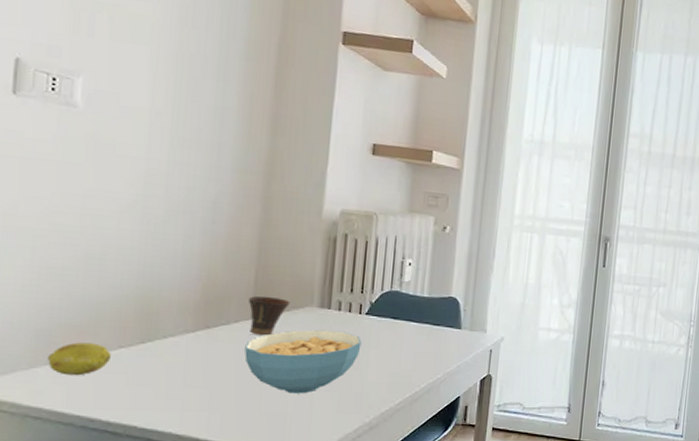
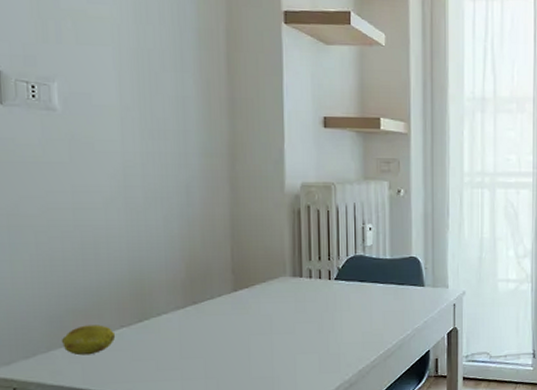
cereal bowl: present [244,330,362,394] -> none [230,297,334,358]
cup: present [248,296,290,336] -> none [227,270,265,307]

